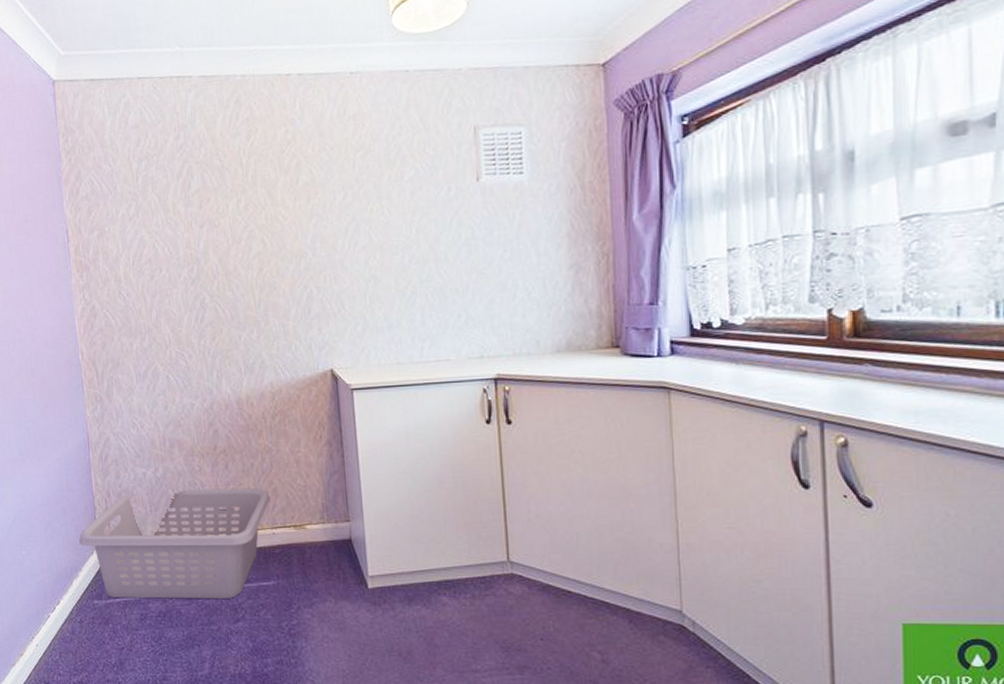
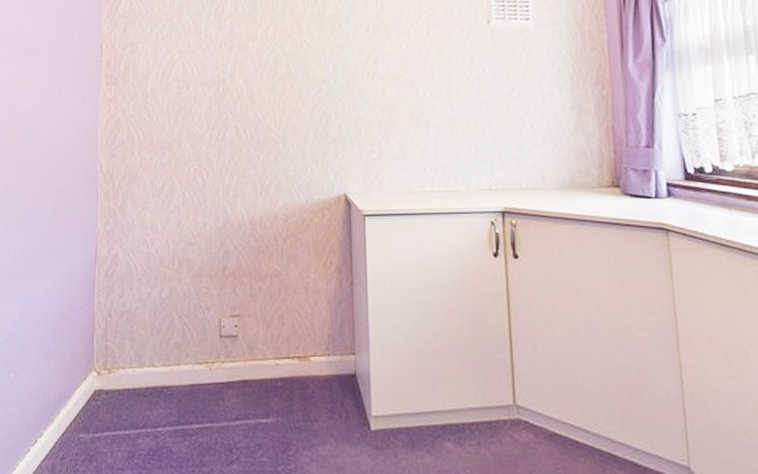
laundry basket: present [79,488,270,598] -> none [73,312,276,436]

